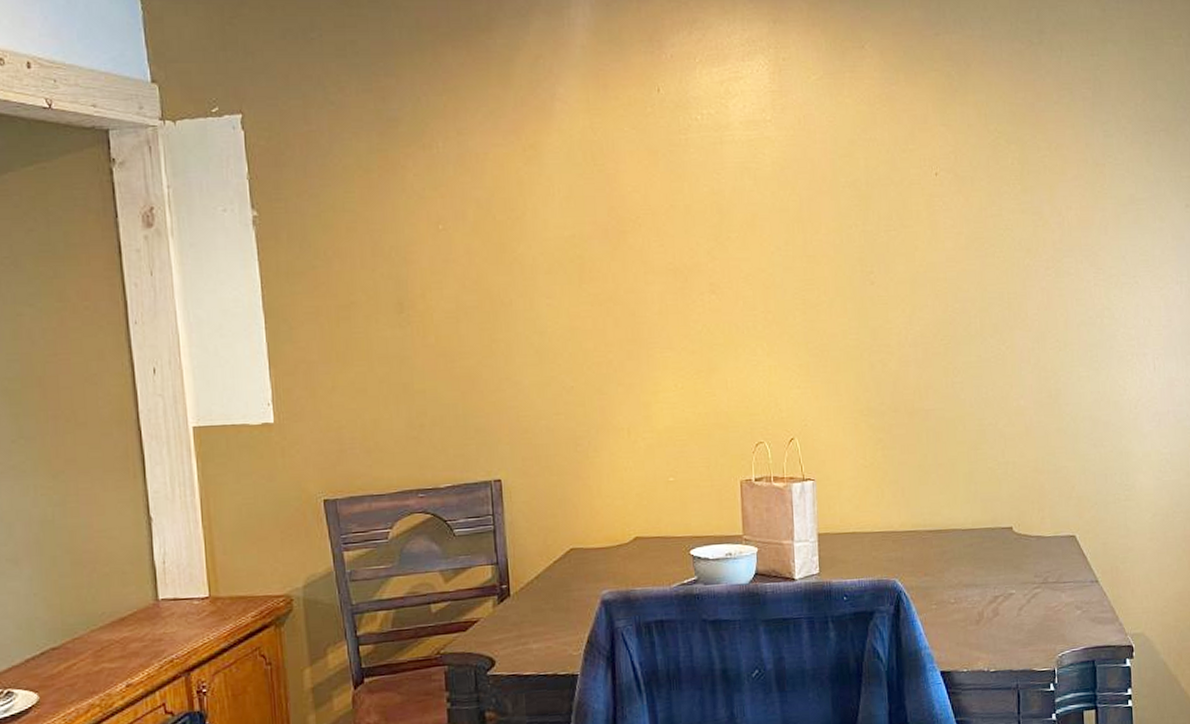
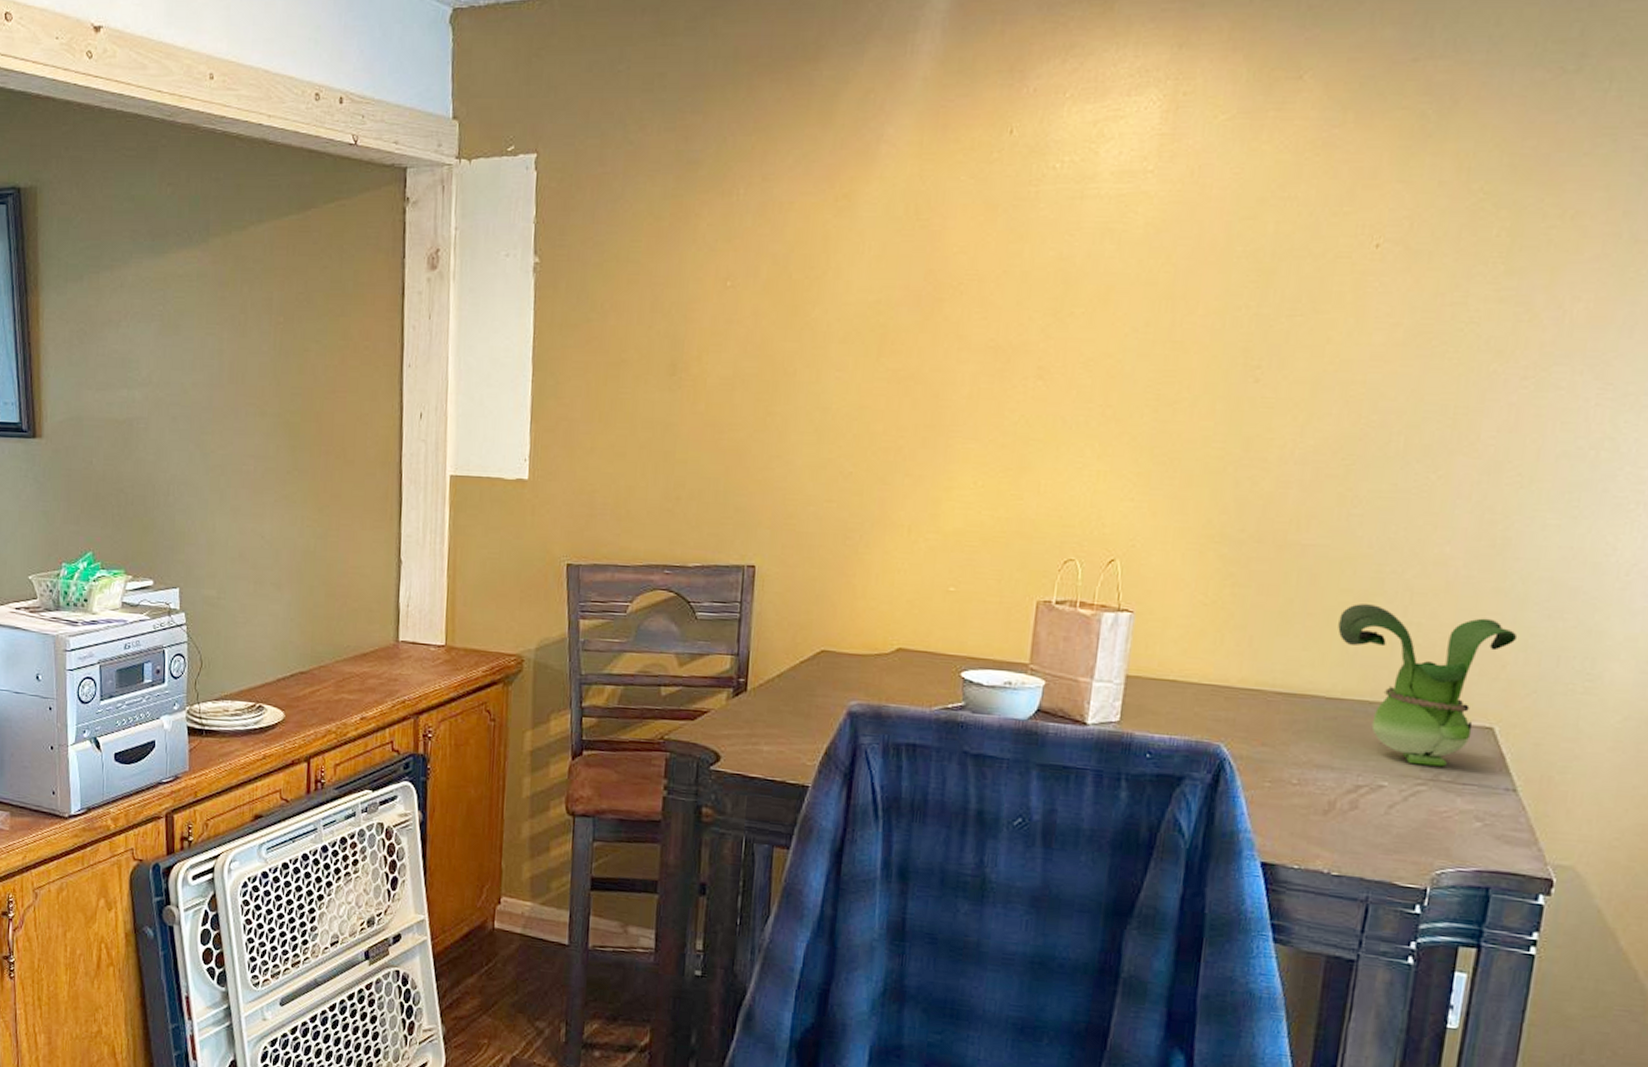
toy figurine: none [960,451,1078,573] -> present [1338,604,1518,767]

